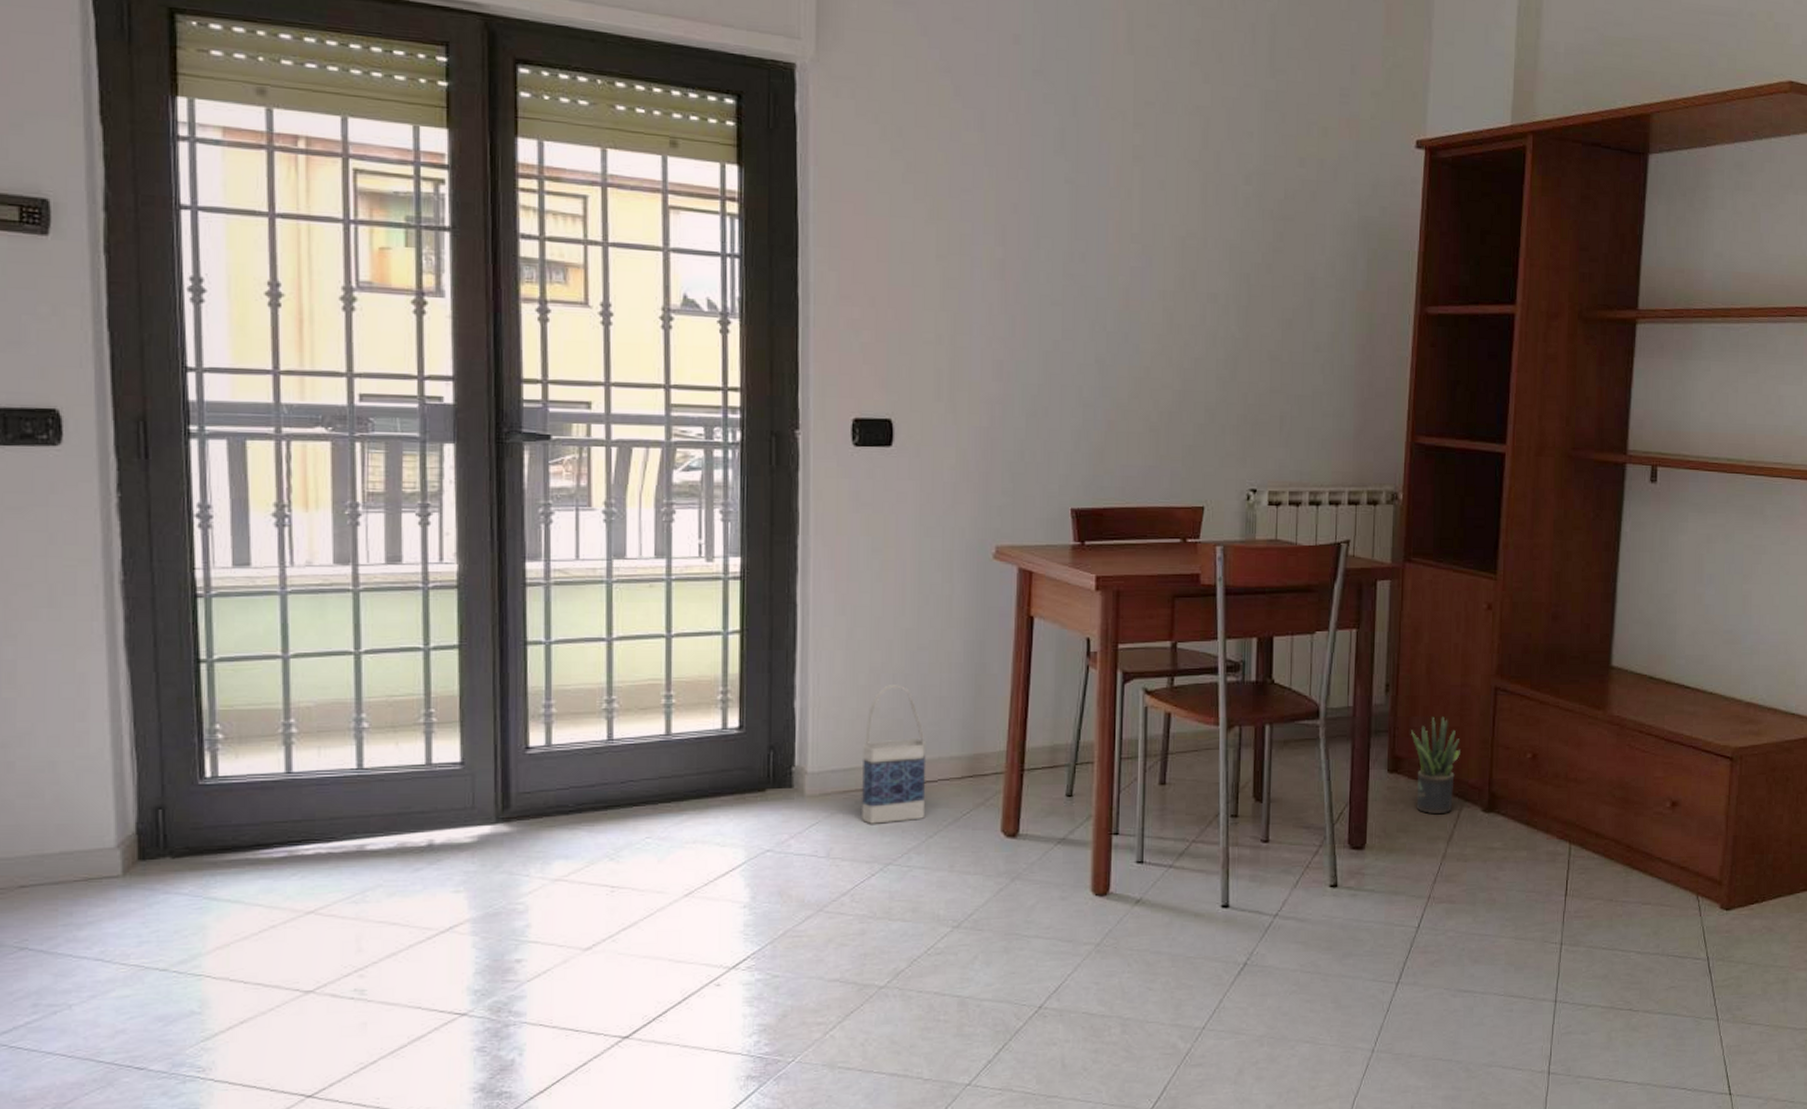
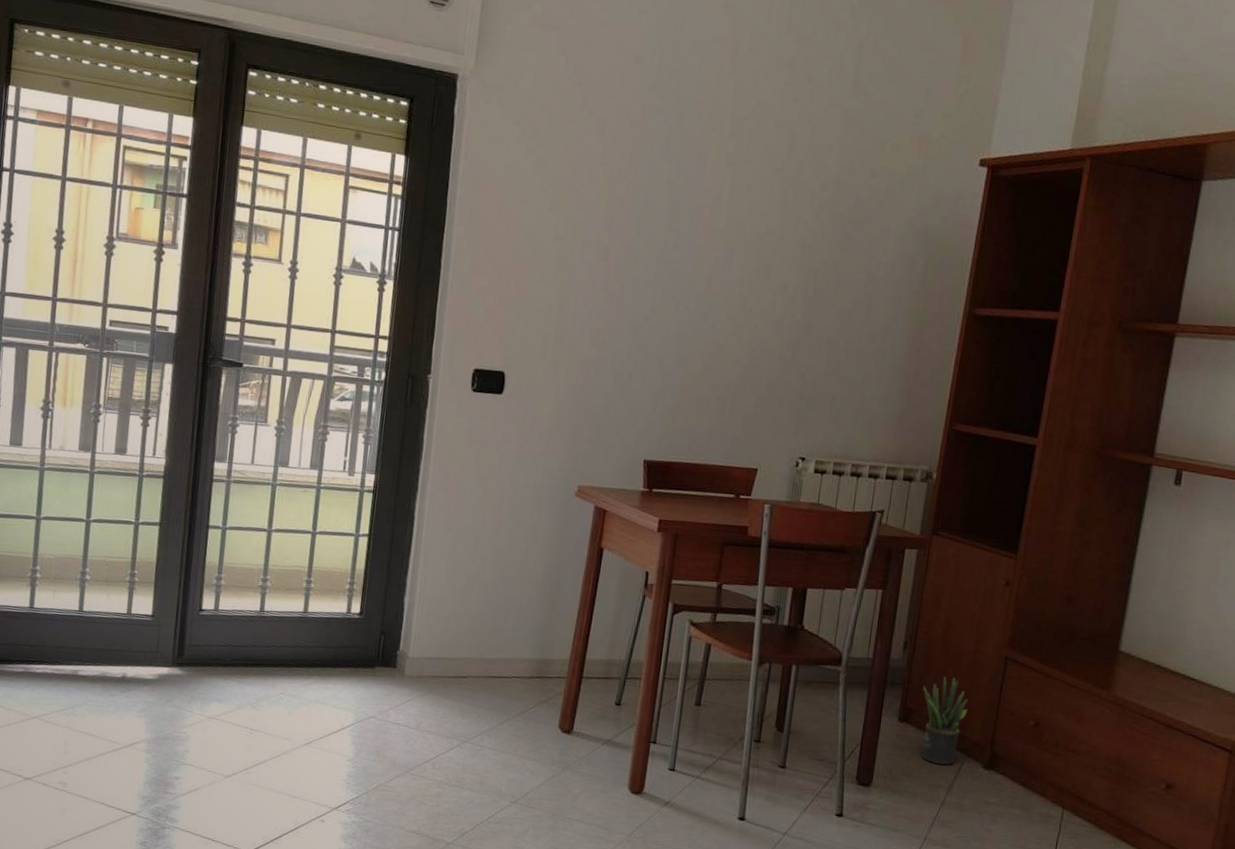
bag: present [862,685,927,824] -> none [447,592,505,708]

